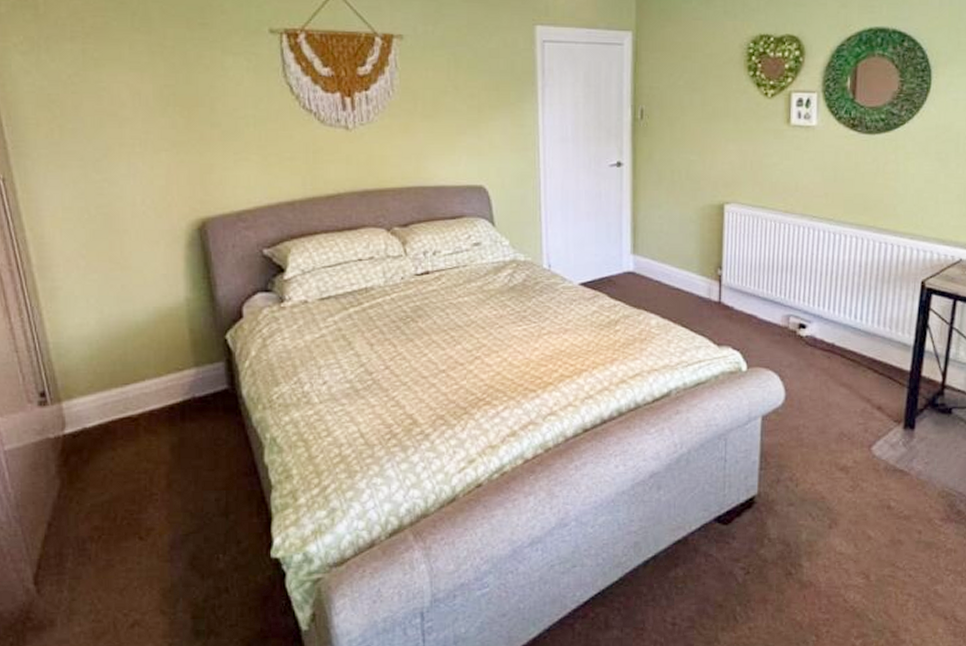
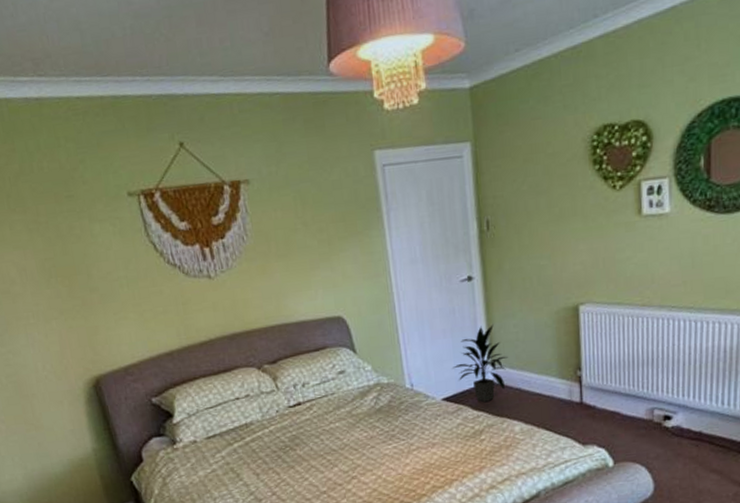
indoor plant: none [592,213,650,291] -> present [452,324,508,402]

